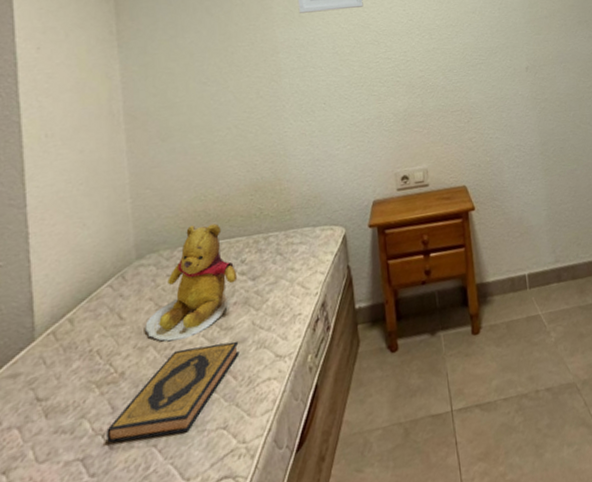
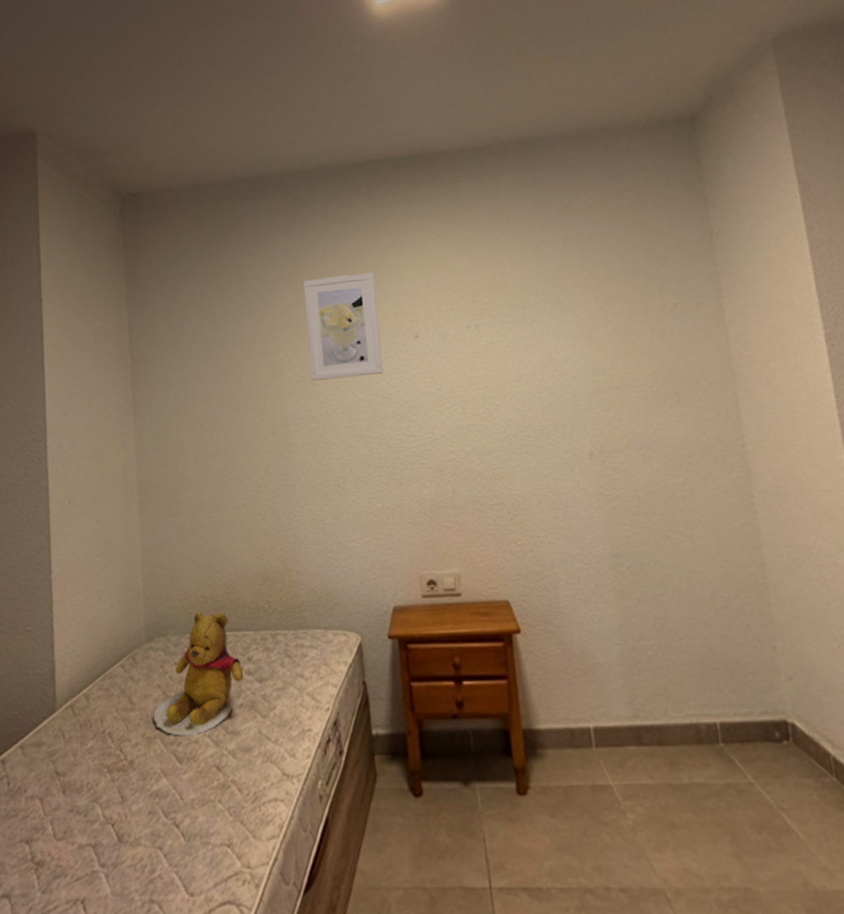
hardback book: present [106,341,240,443] -> none [116,747,245,841]

